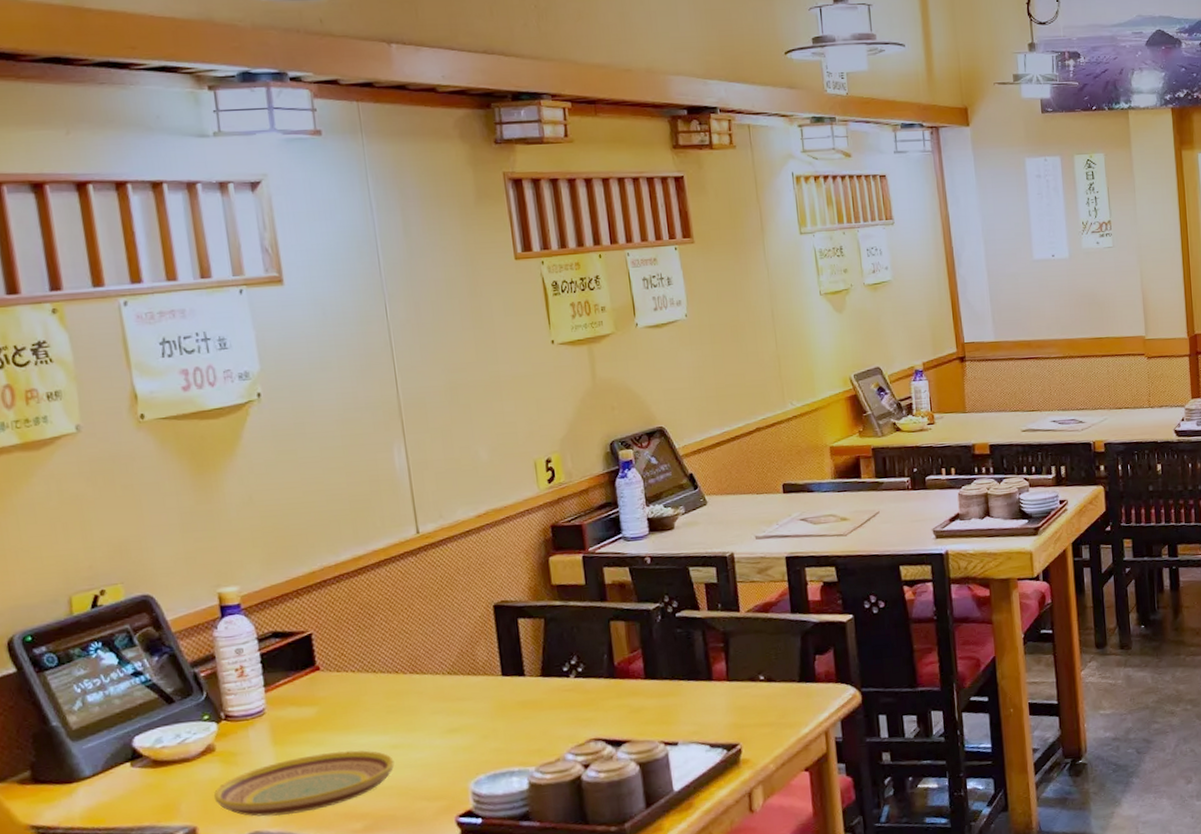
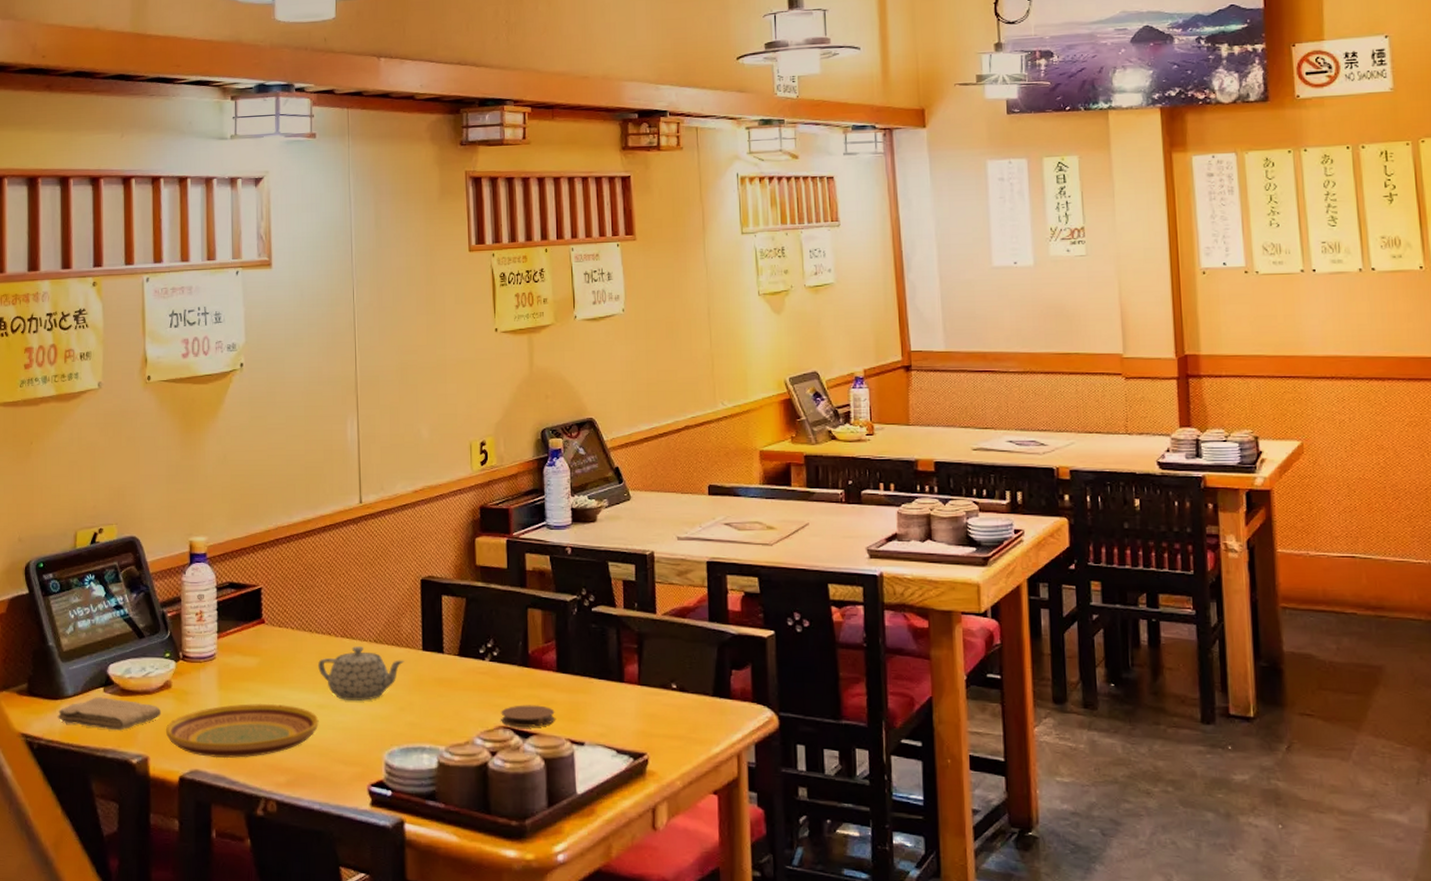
washcloth: none [74,771,207,807] -> present [57,697,162,731]
teapot: none [387,680,484,737] -> present [318,646,405,701]
coaster: none [590,713,647,738] -> present [501,705,555,727]

